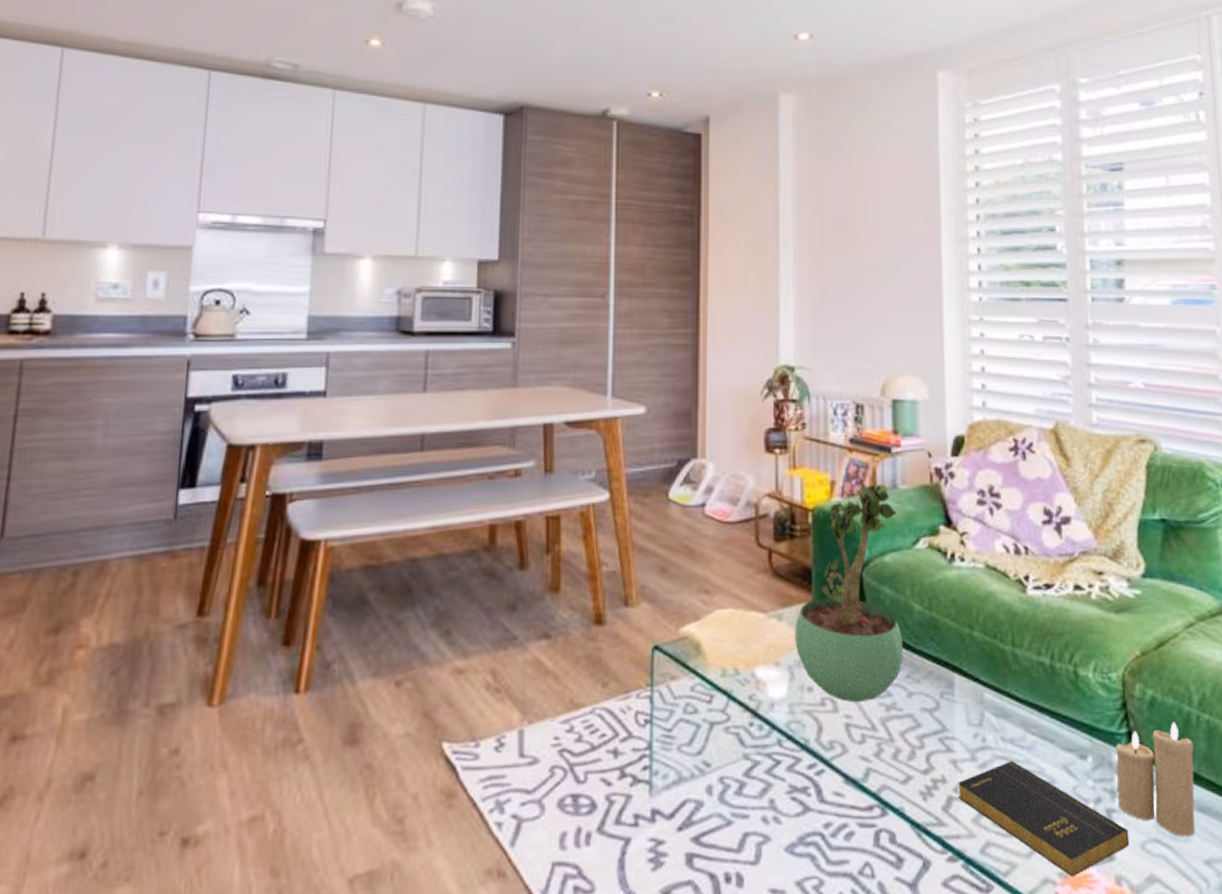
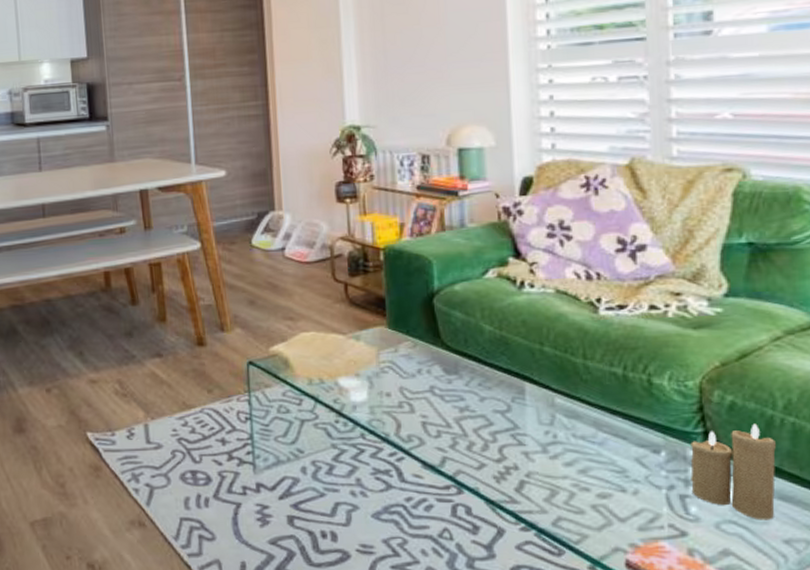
potted plant: present [795,481,903,703] -> none [372,222,475,406]
book: present [957,761,1130,877] -> none [529,454,703,548]

